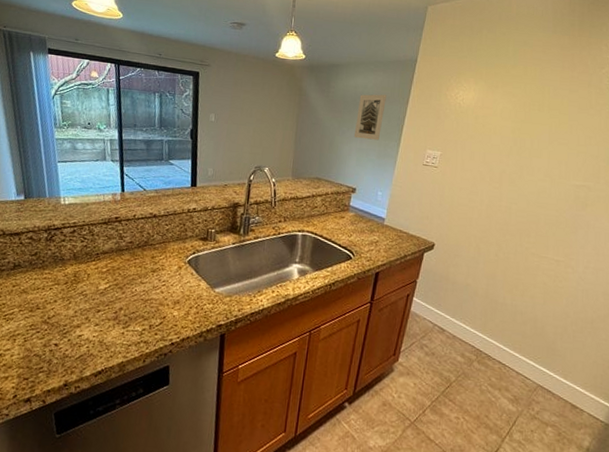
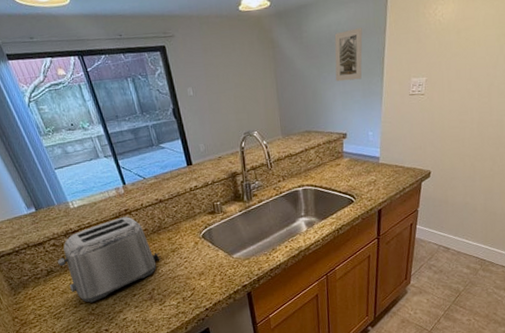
toaster: none [28,224,139,310] -> present [57,216,161,303]

